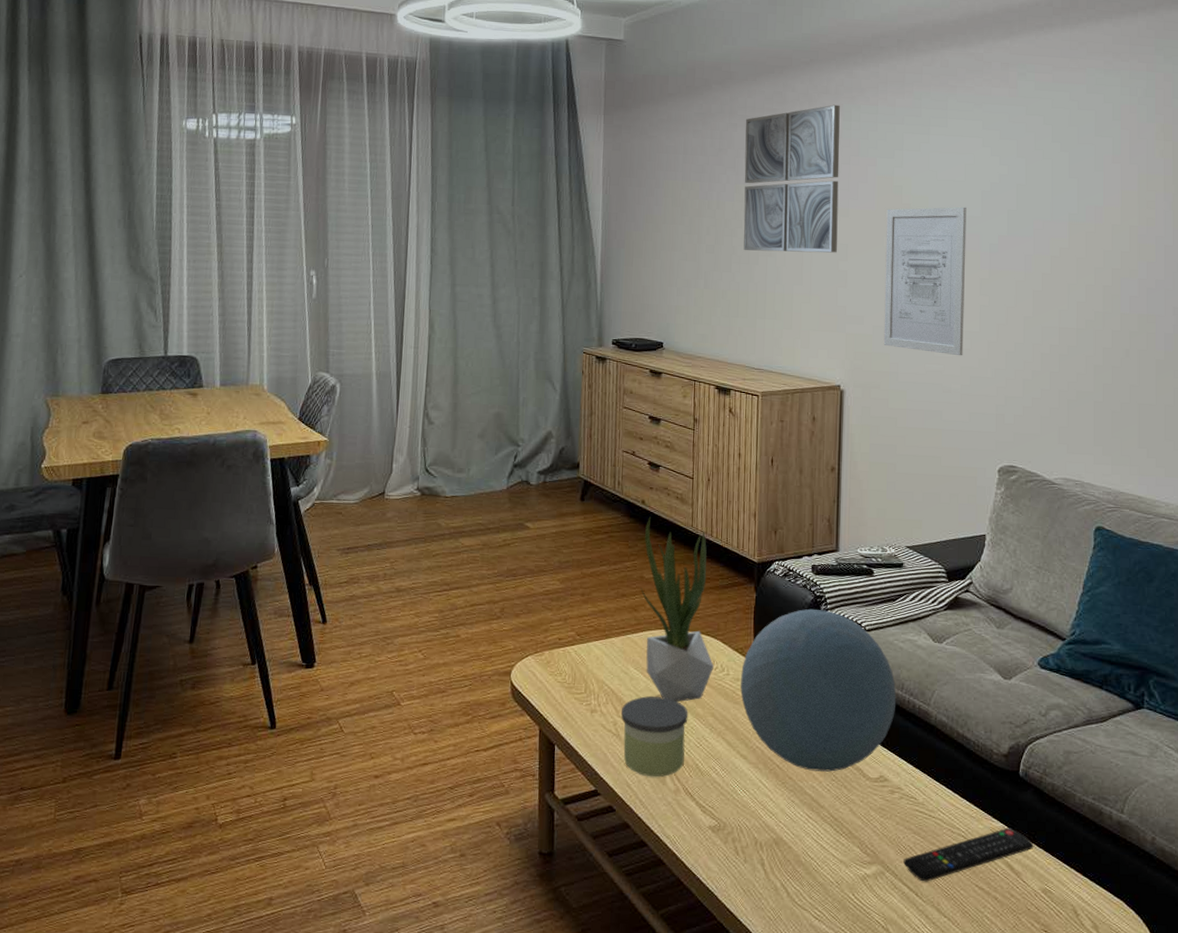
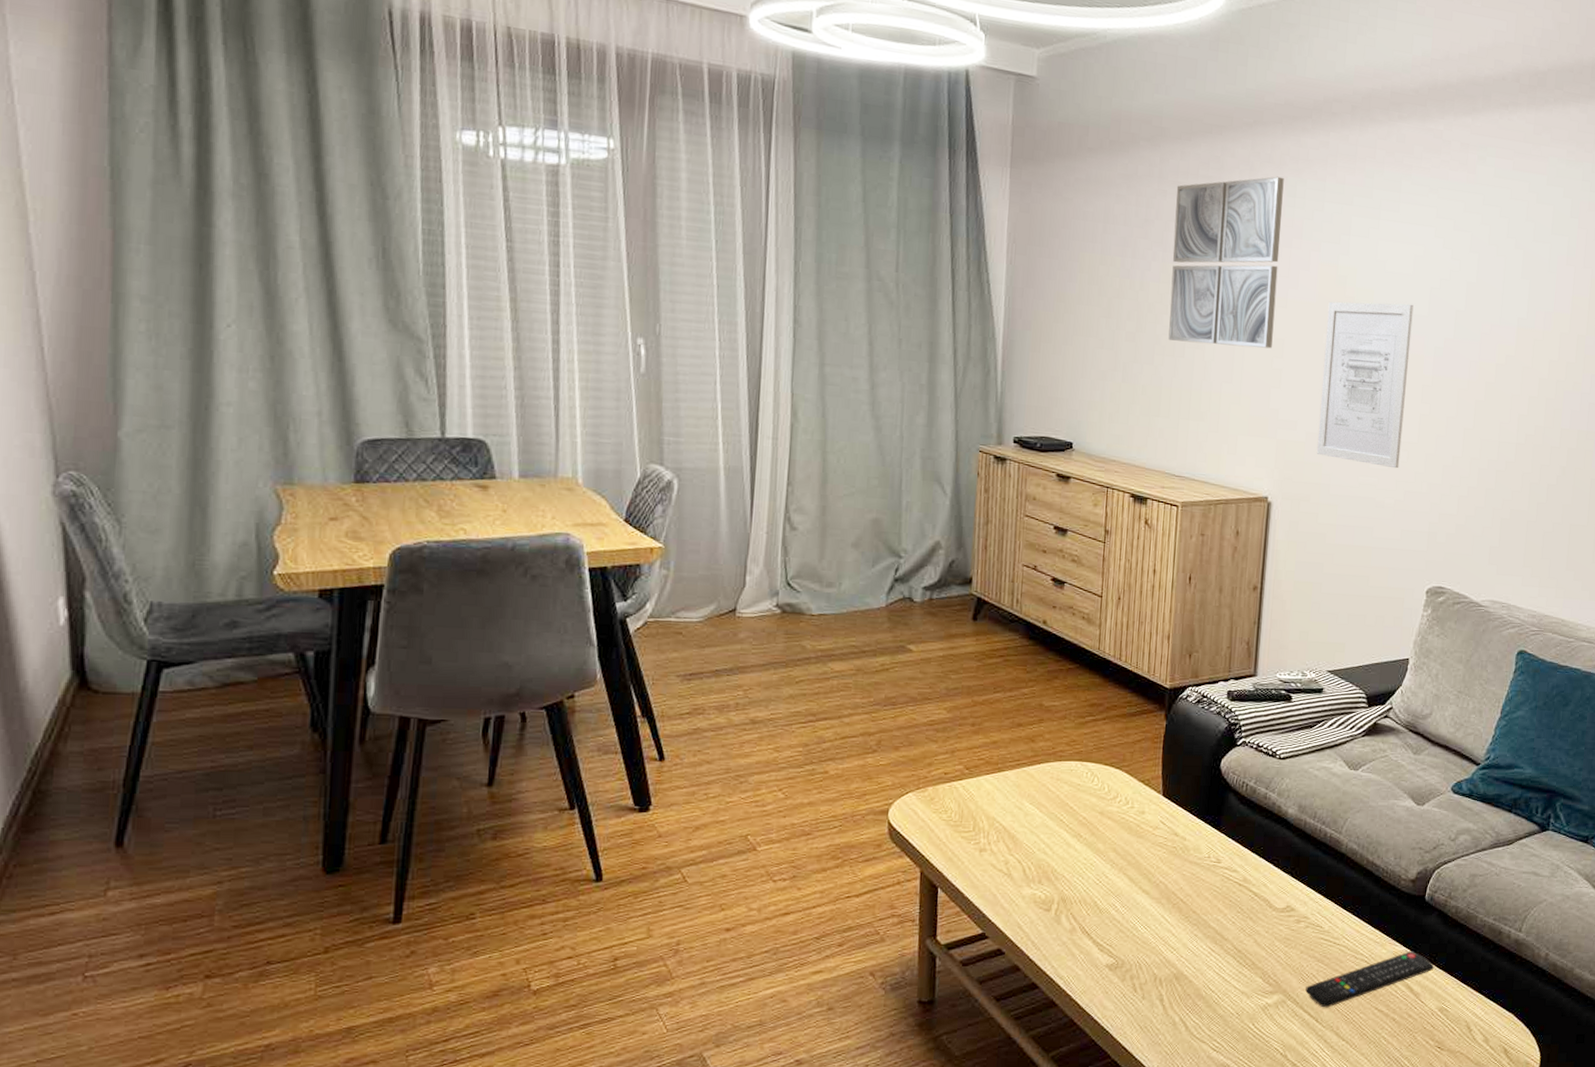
candle: present [621,696,688,777] -> none [1014,833,1088,917]
potted plant: present [640,516,714,702] -> none [1039,638,1117,837]
decorative orb: present [740,608,897,772] -> none [1145,736,1308,904]

